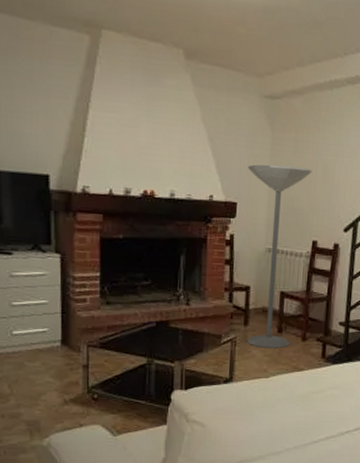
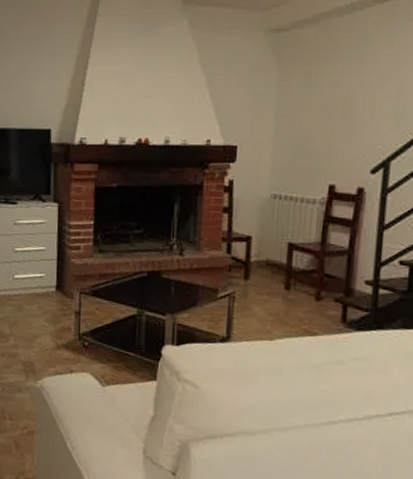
floor lamp: present [246,164,312,349] -> none [246,102,329,308]

